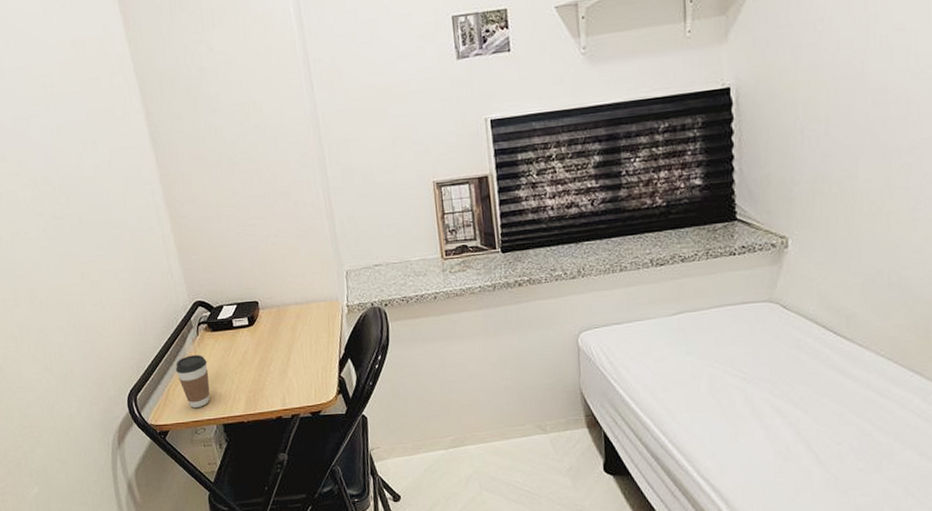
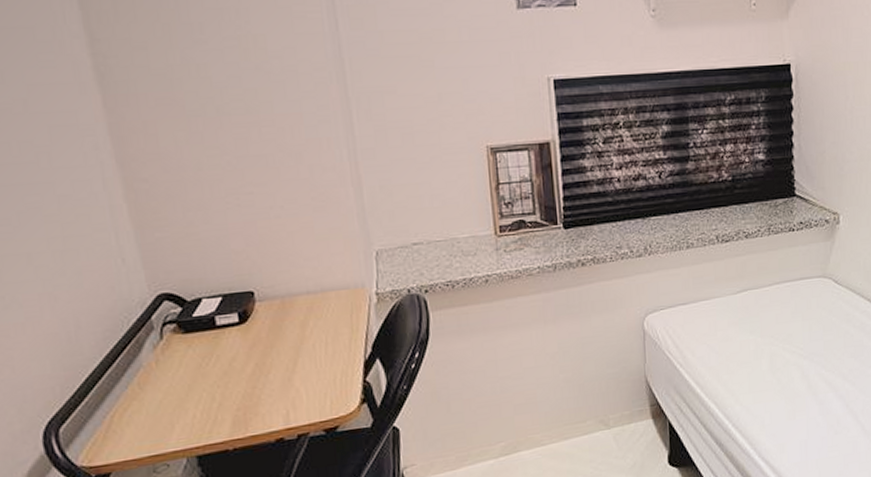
coffee cup: present [175,355,210,408] -> none [124,365,178,438]

